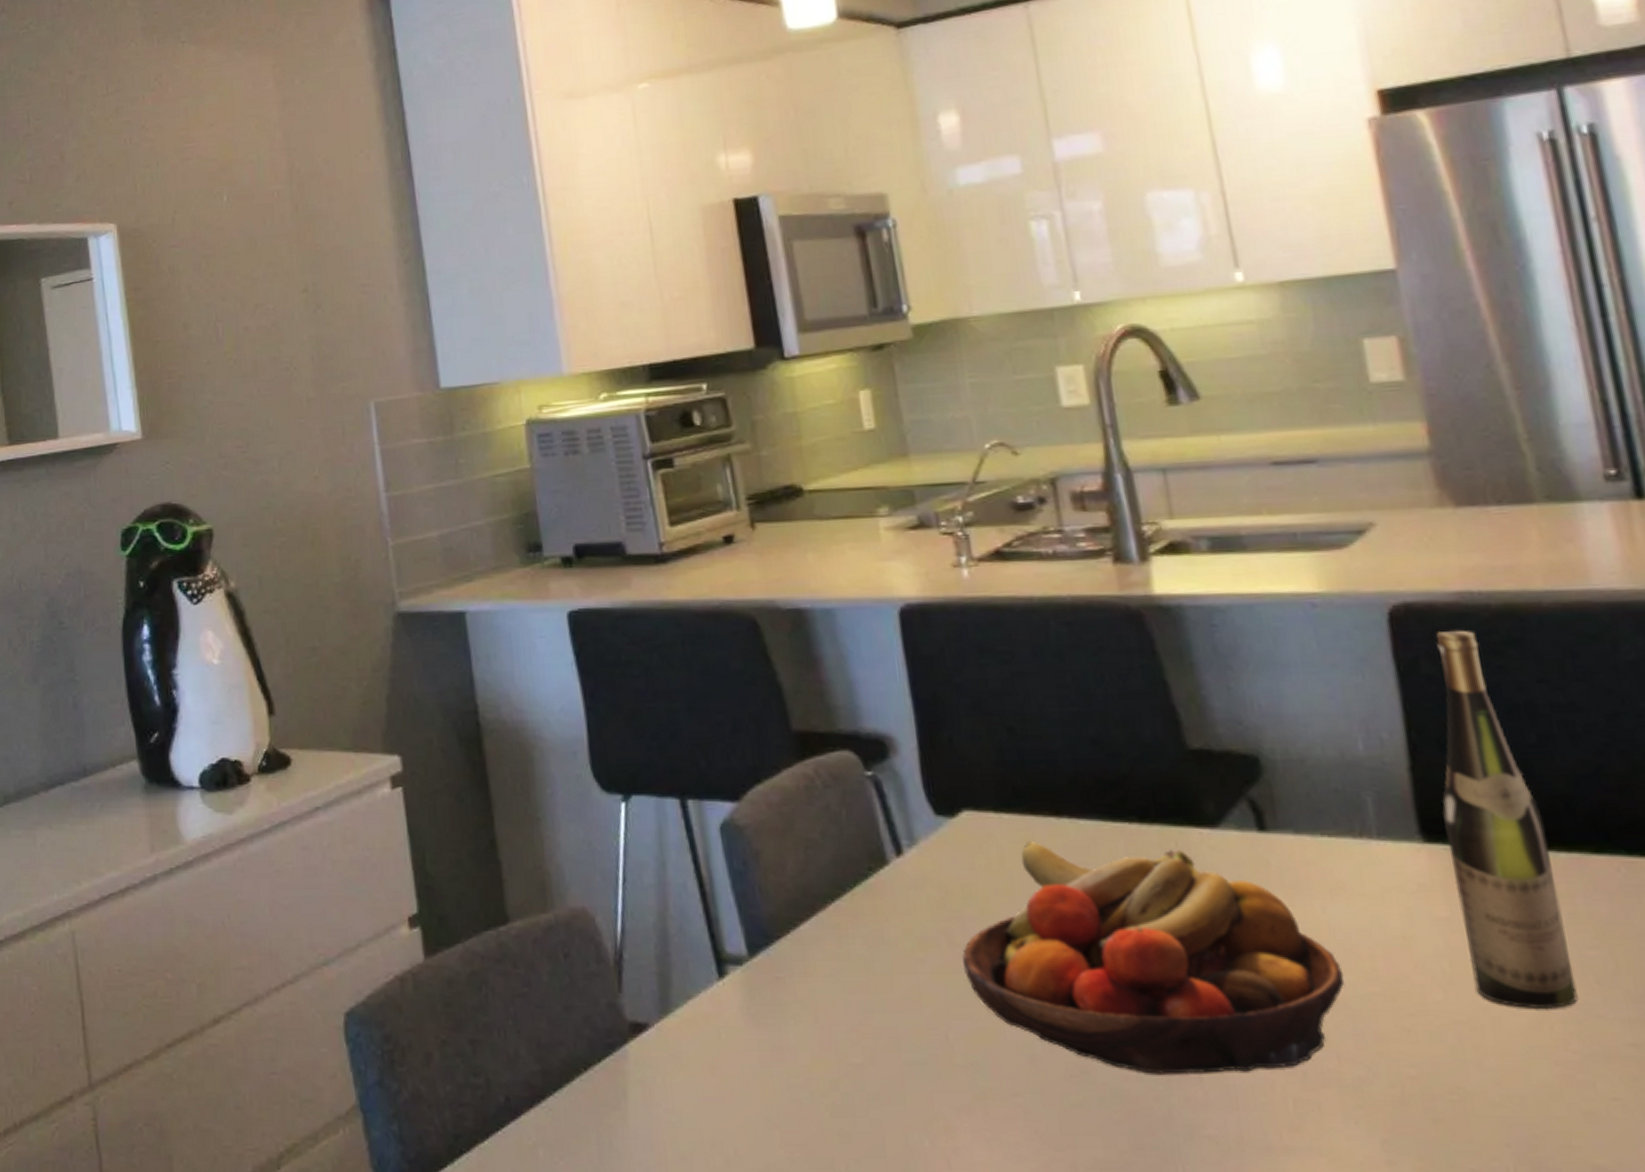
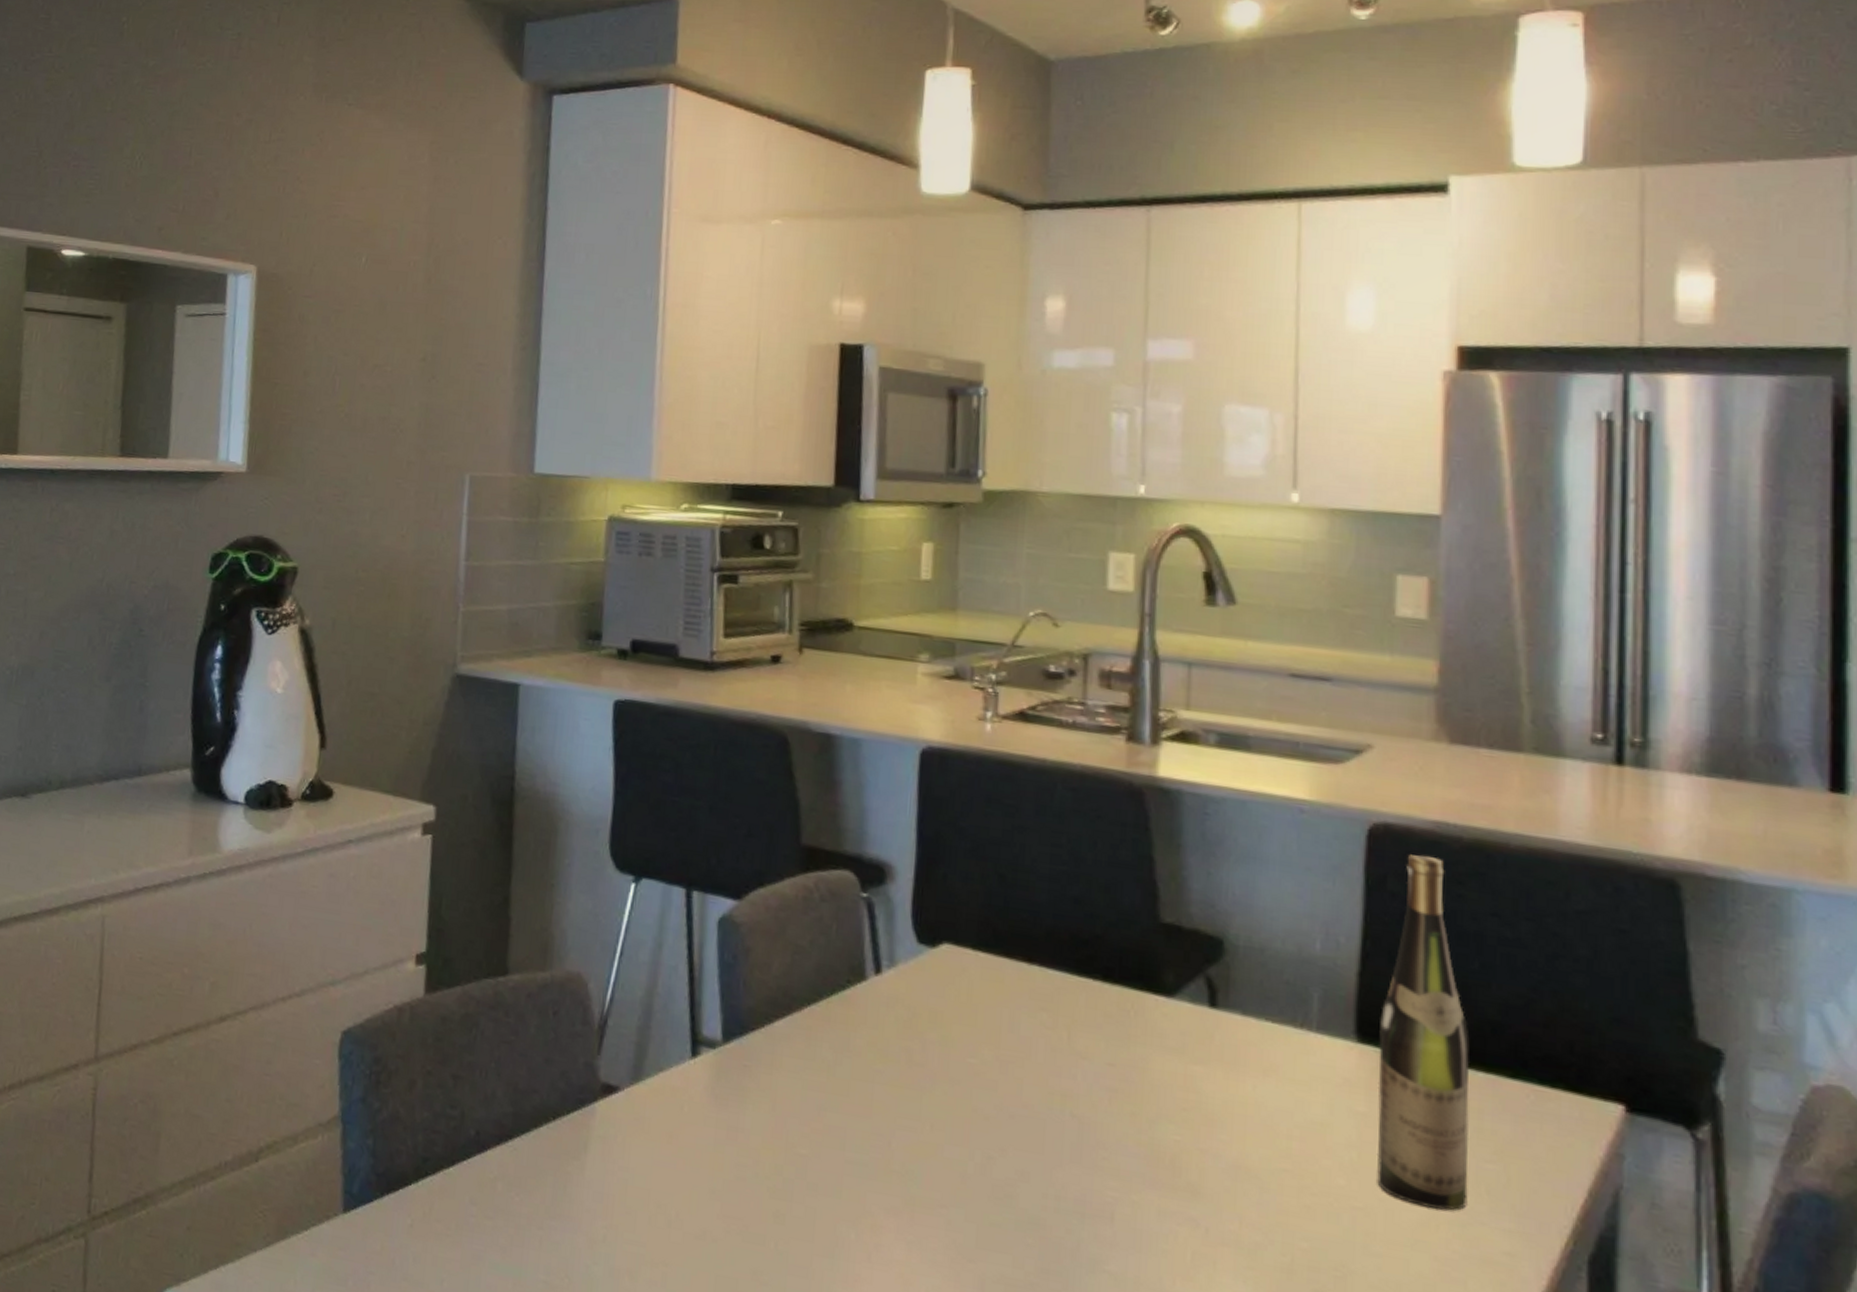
fruit bowl: present [962,840,1345,1074] -> none [916,980,1261,1223]

